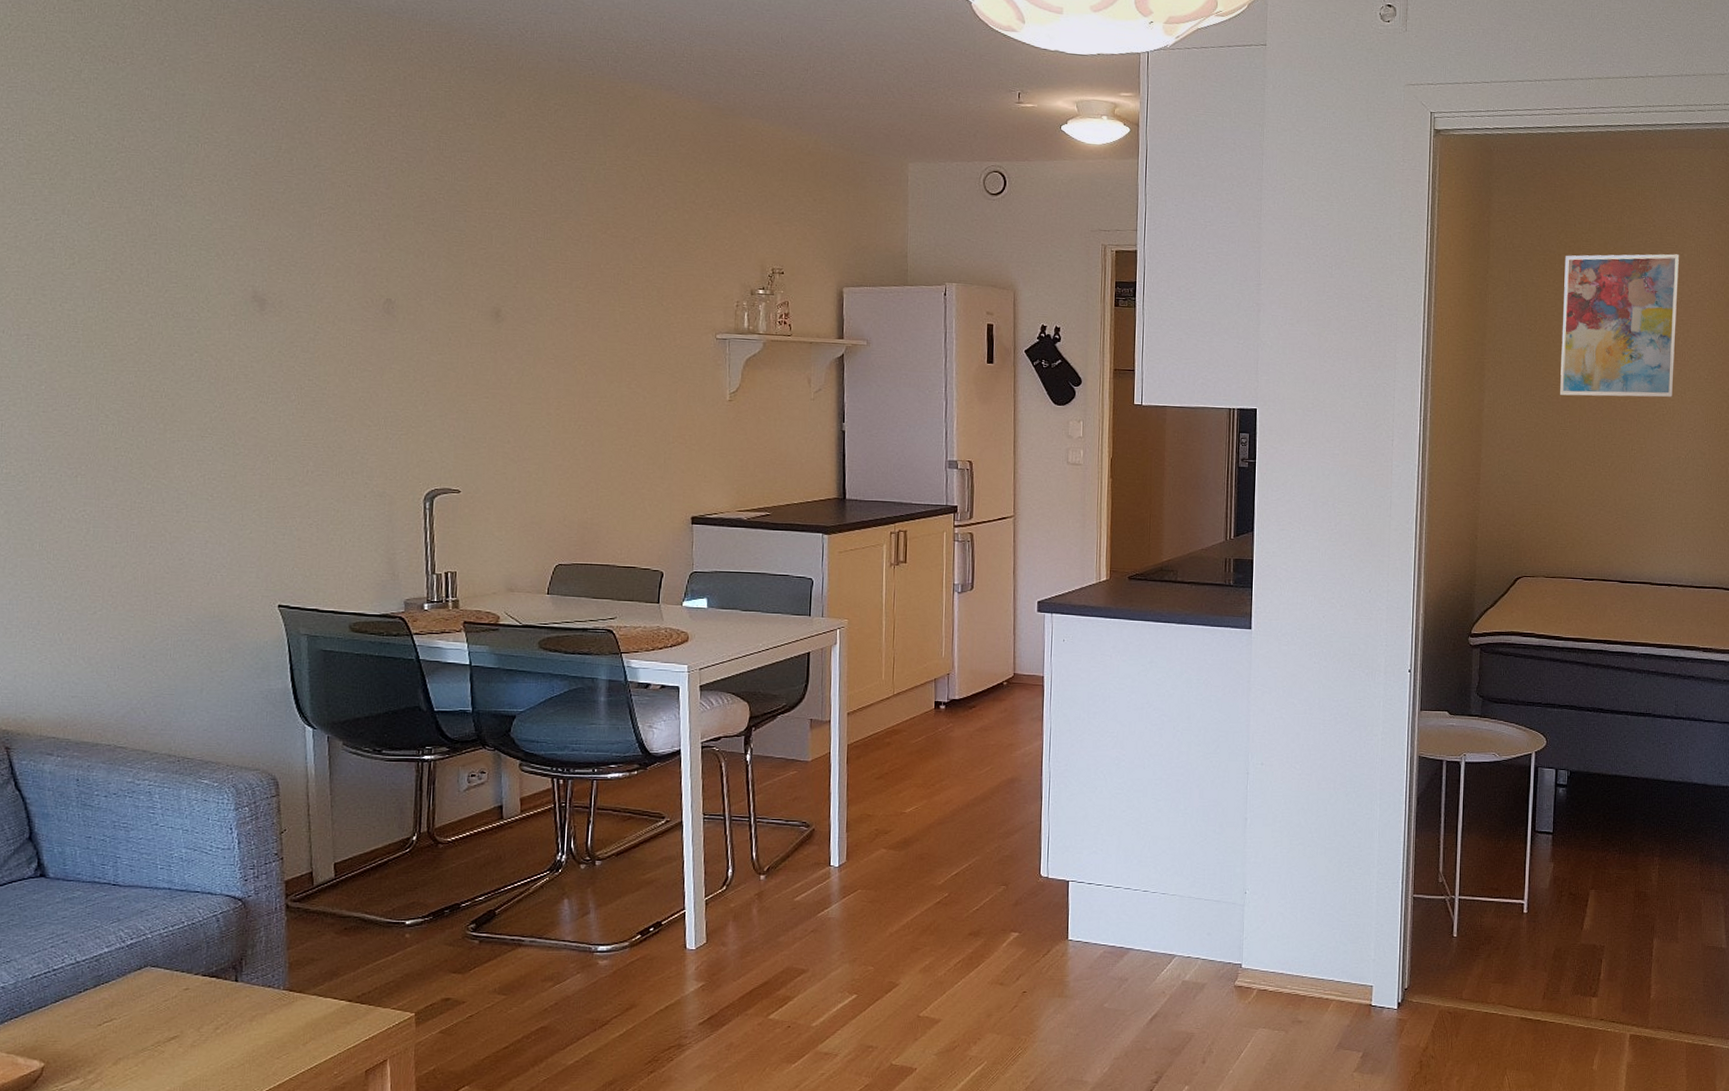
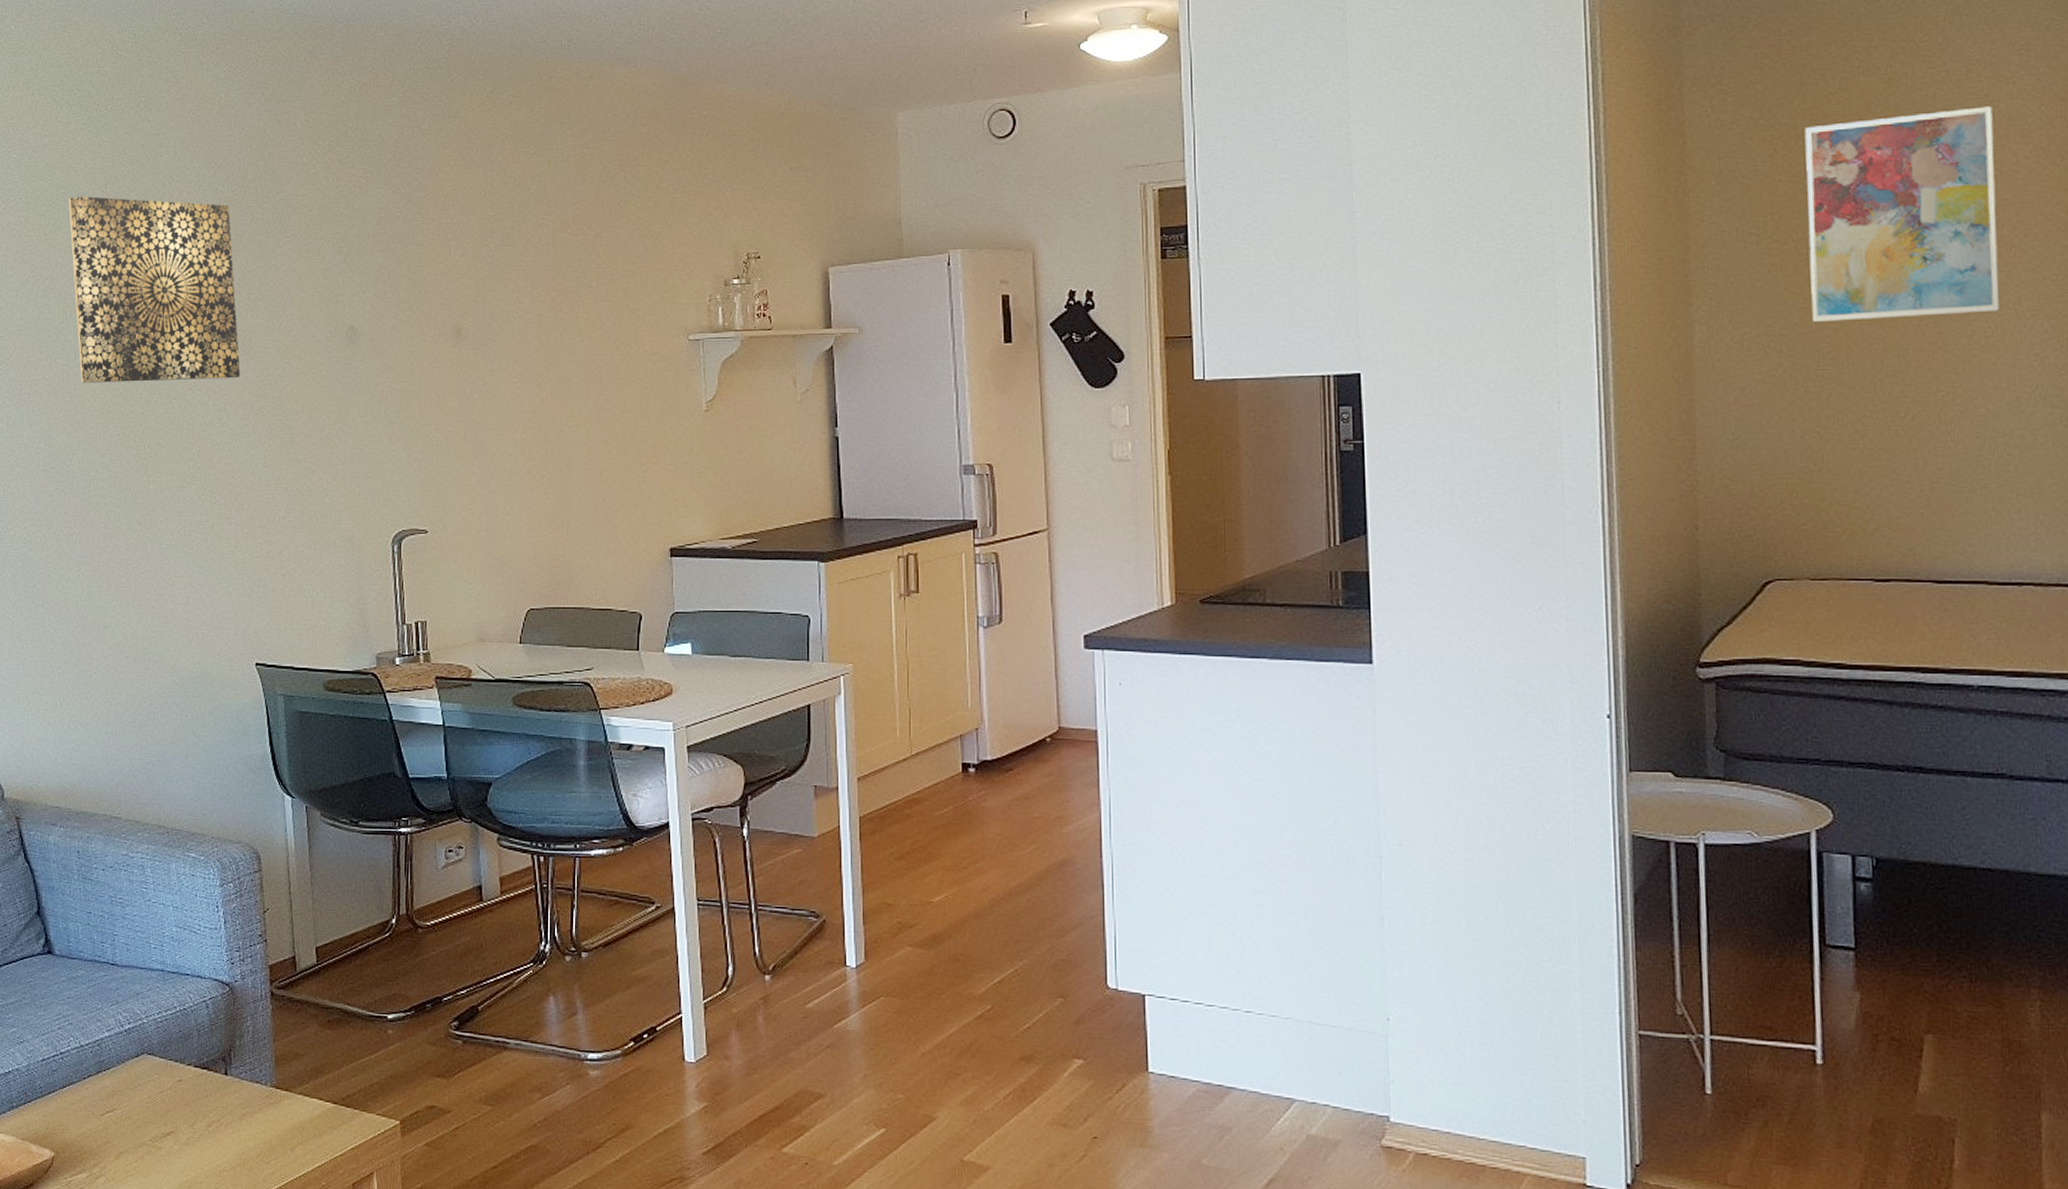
wall art: none [78,144,270,338] -> present [68,196,240,383]

